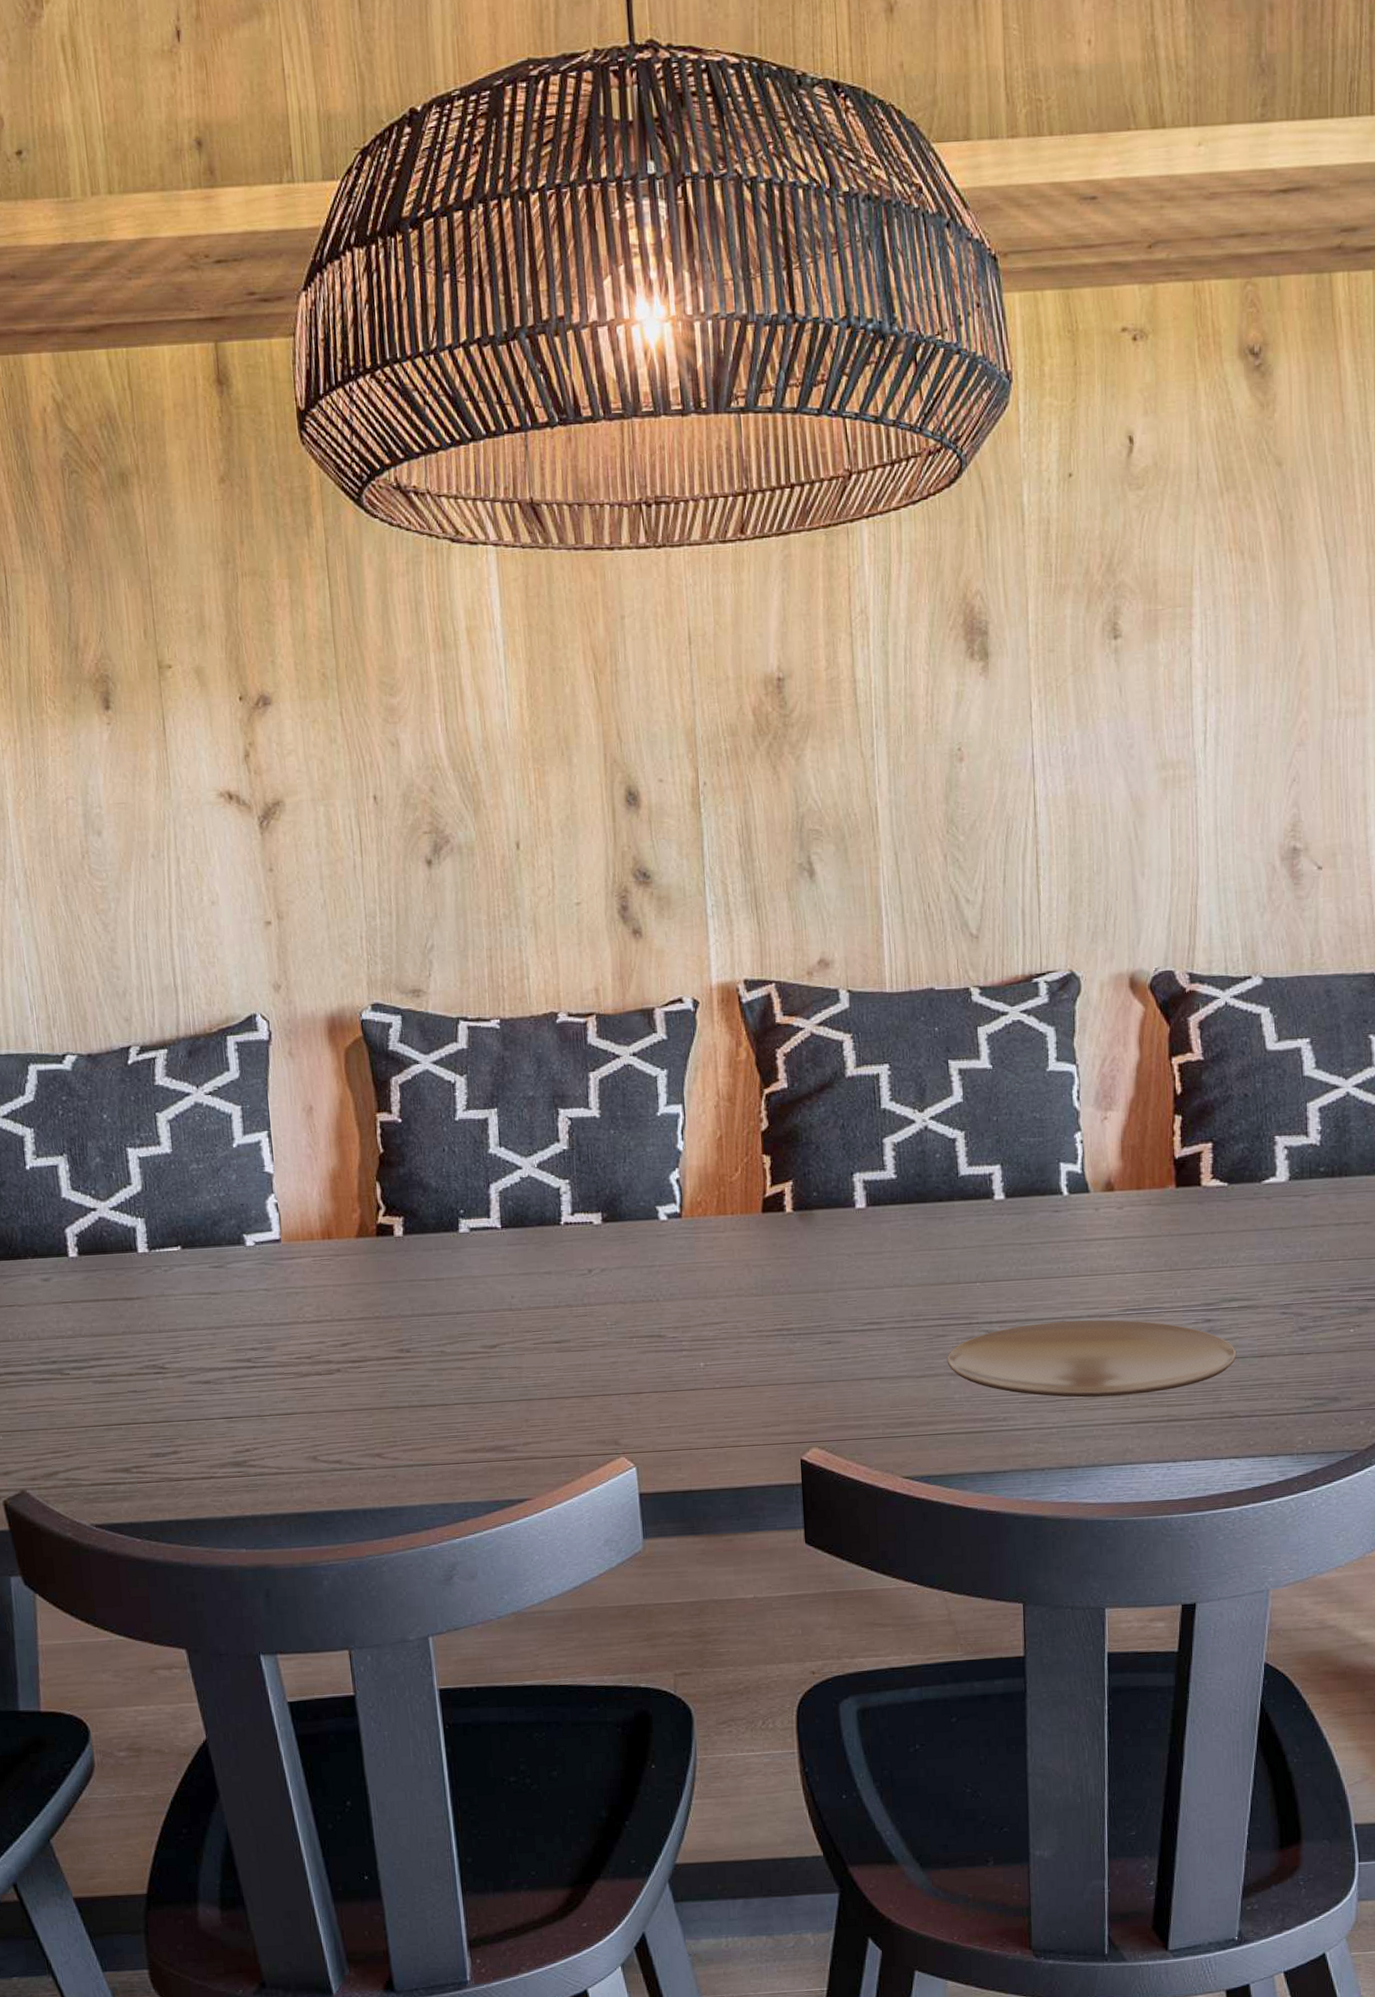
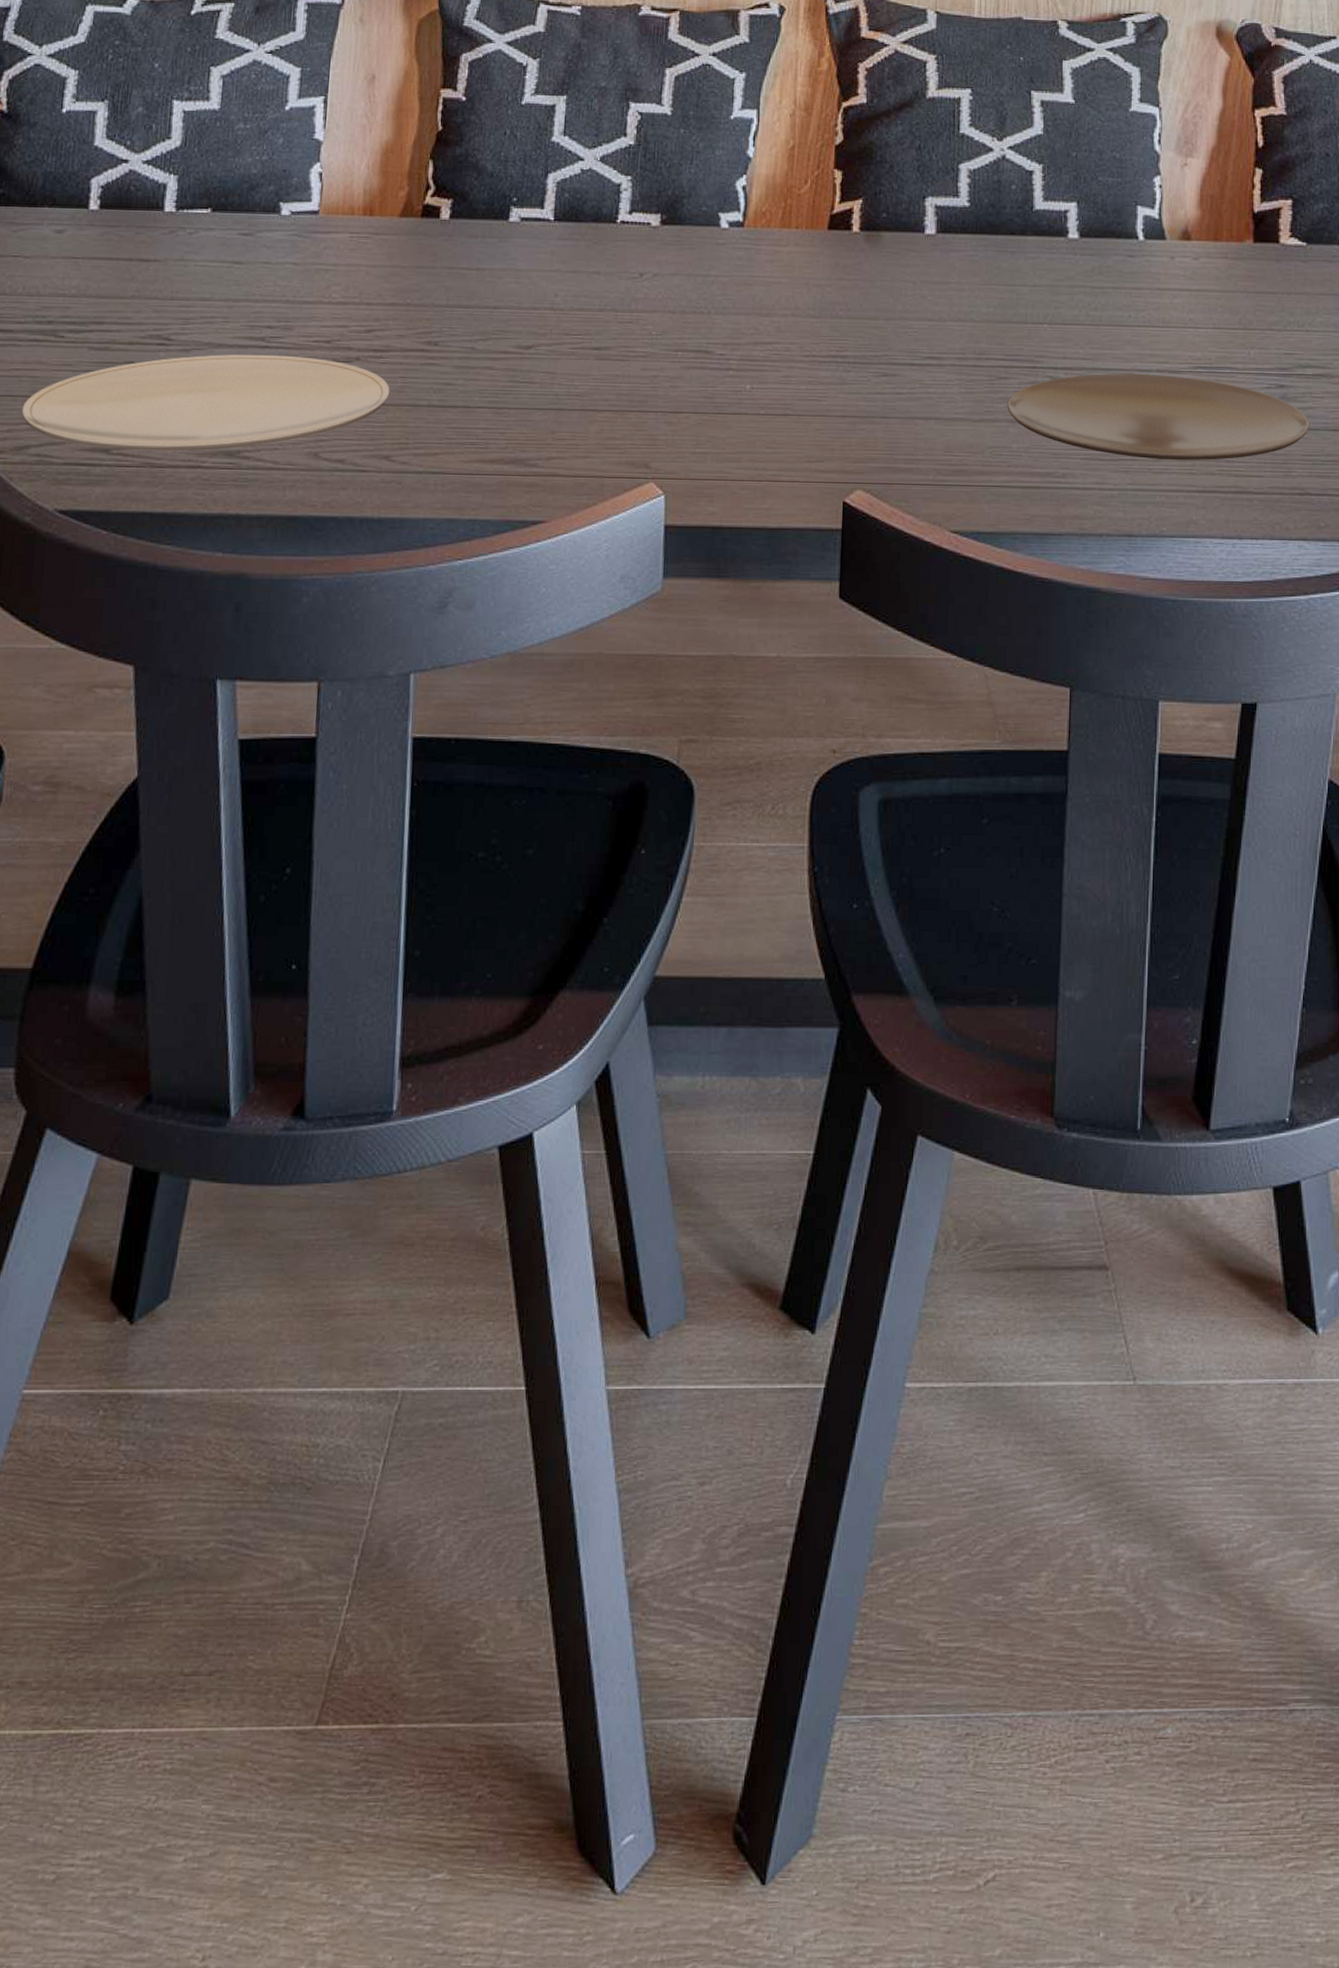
plate: none [44,1372,373,1469] -> present [21,354,390,452]

